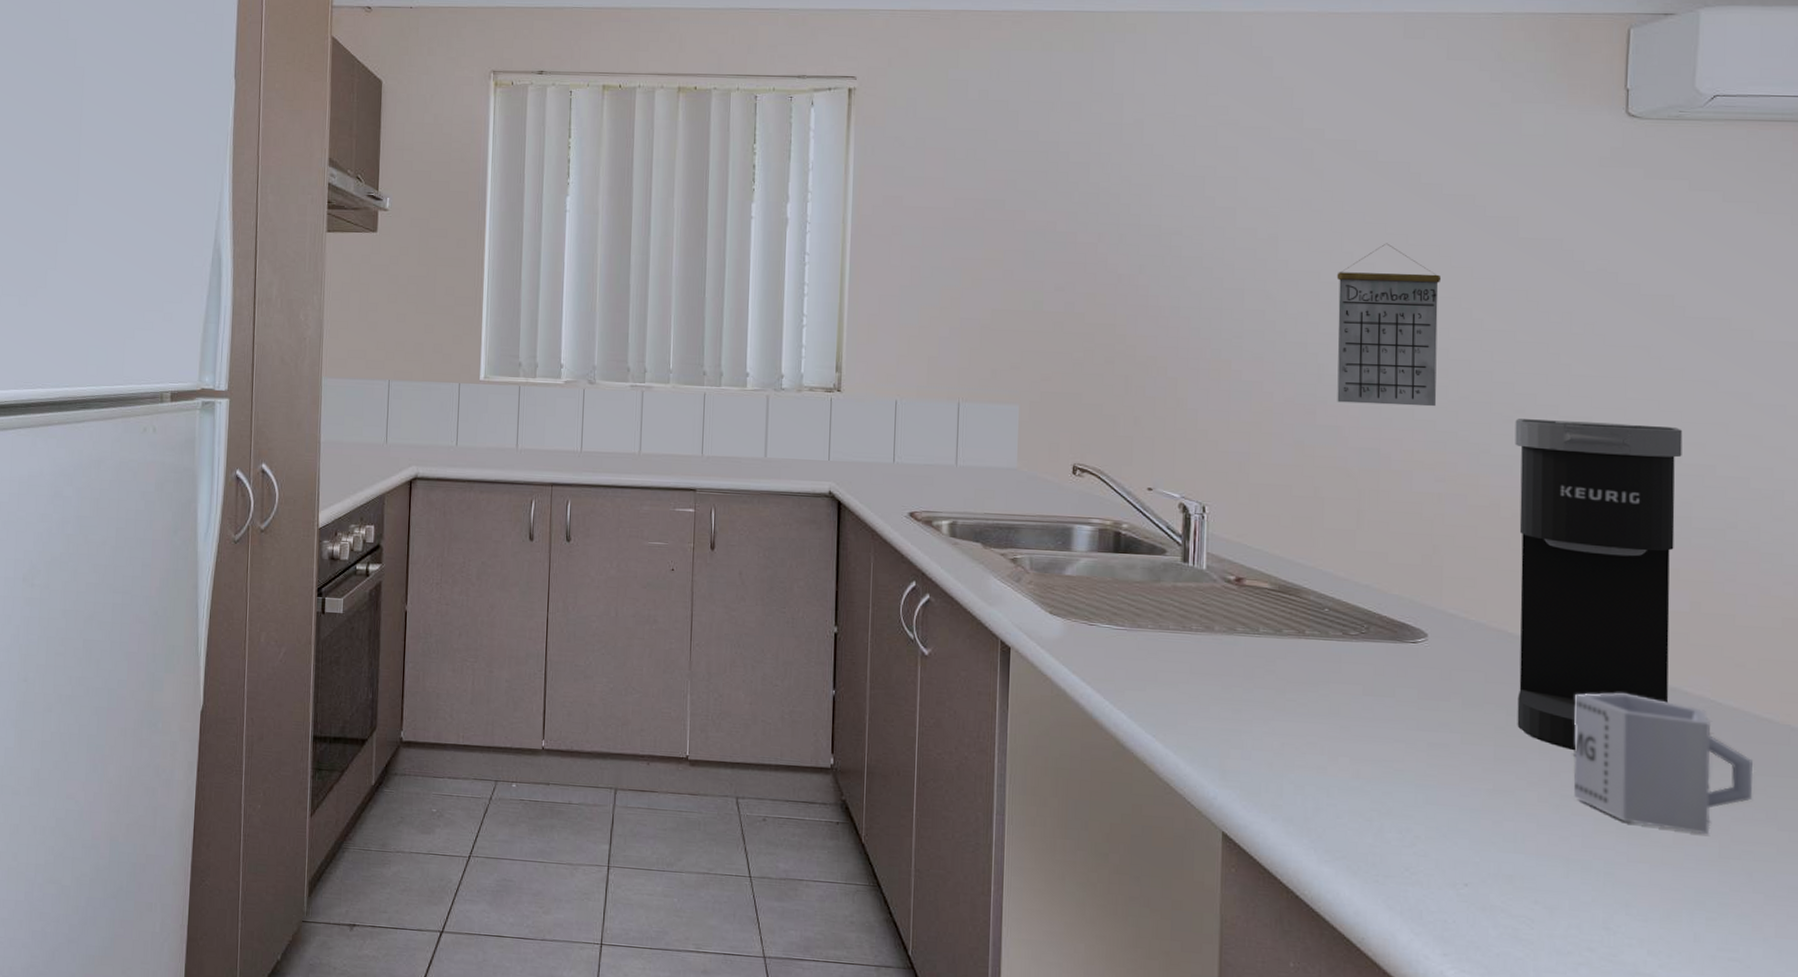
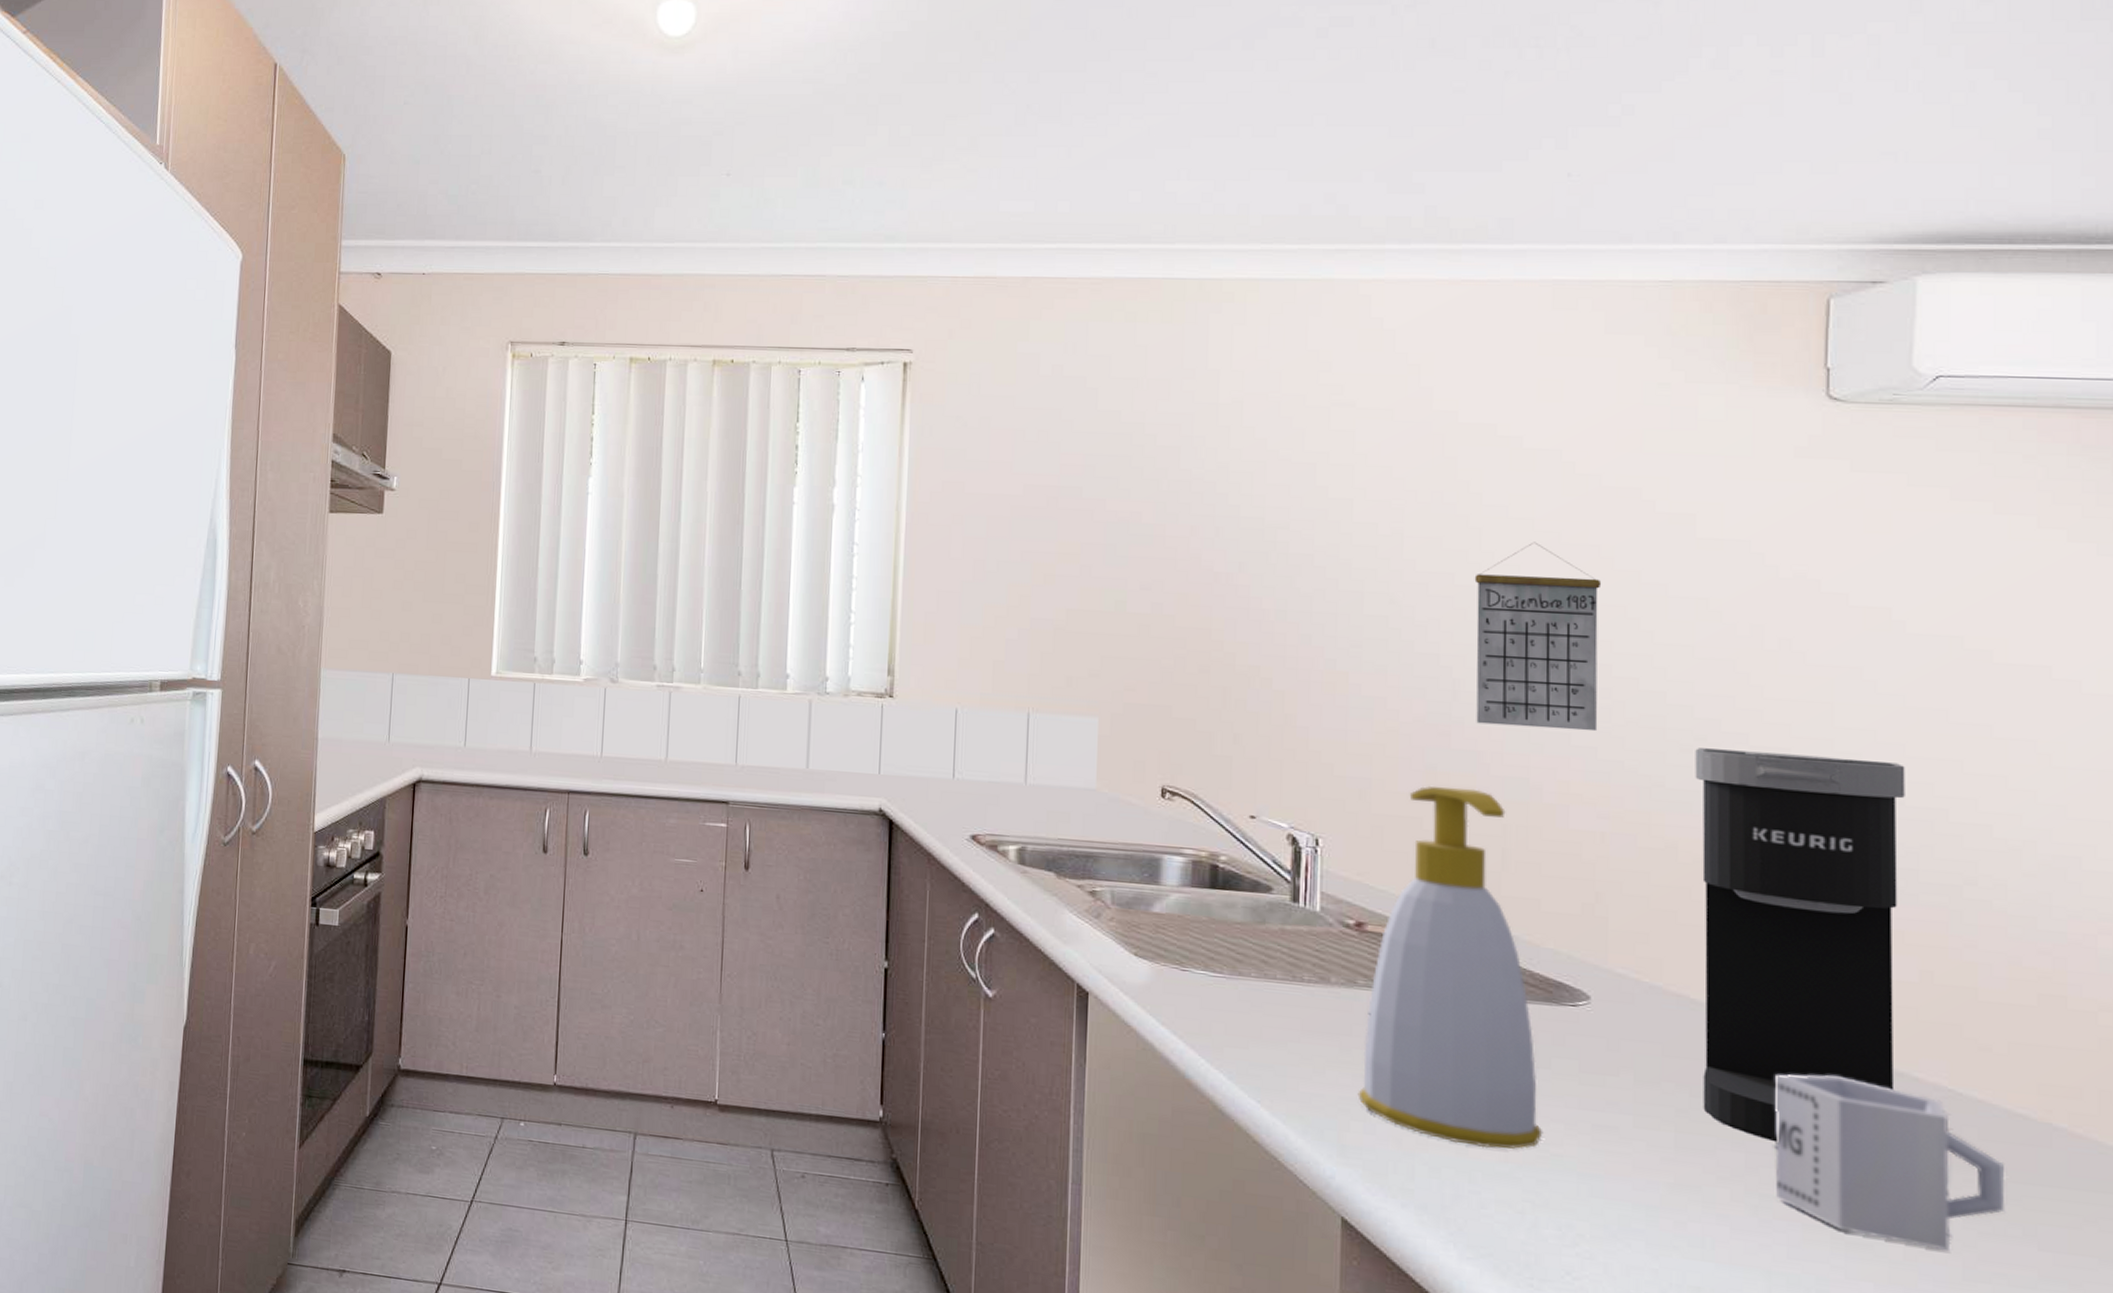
soap bottle: none [1236,457,1388,767] -> present [1357,785,1543,1149]

